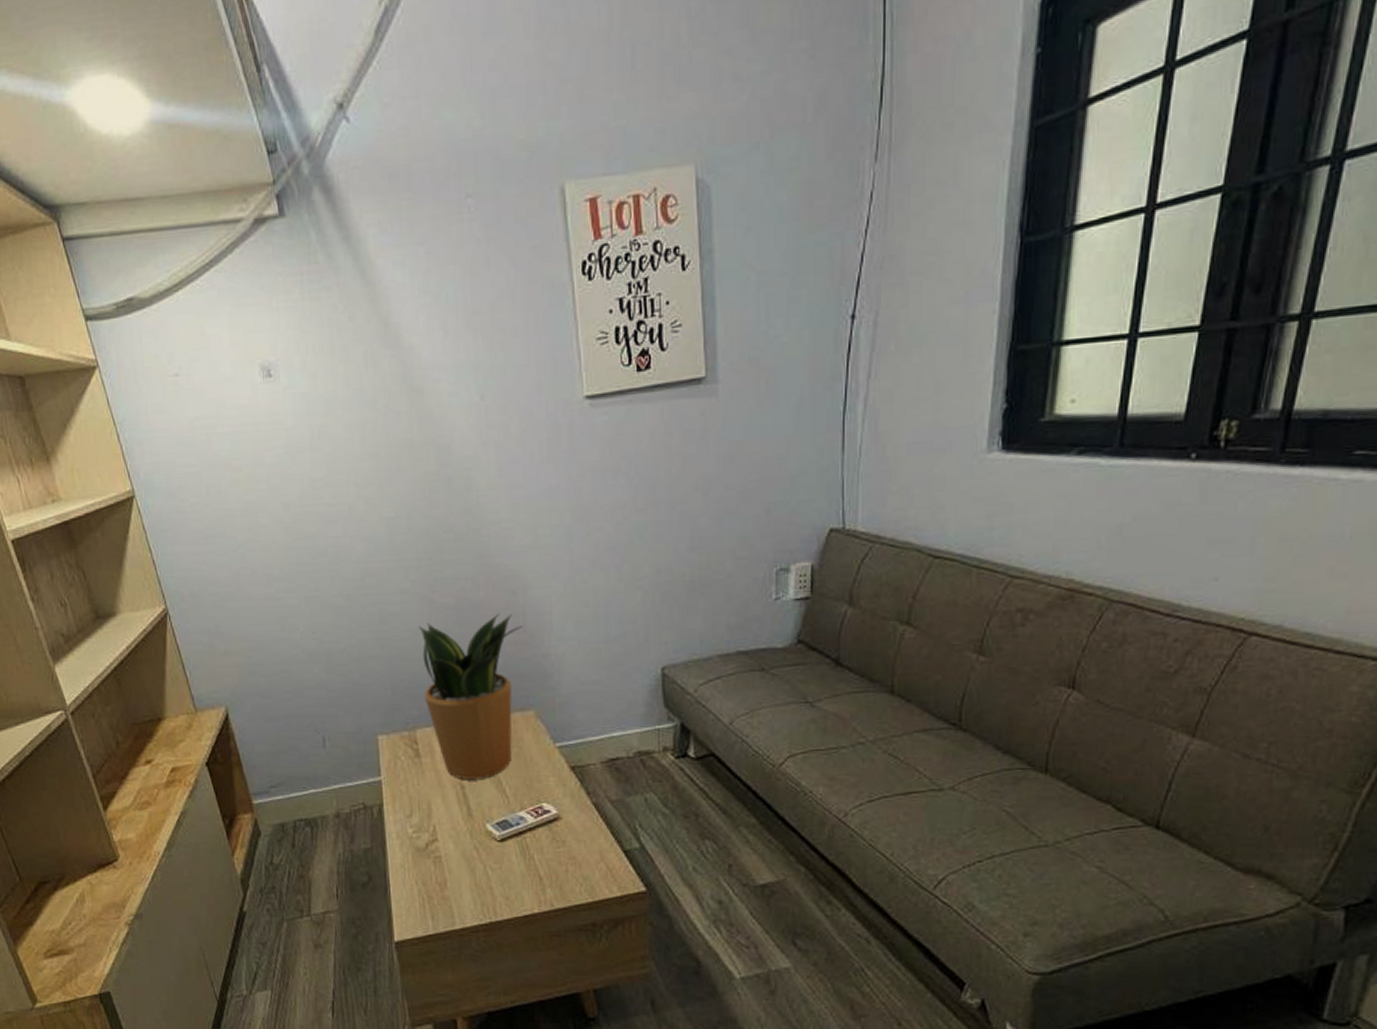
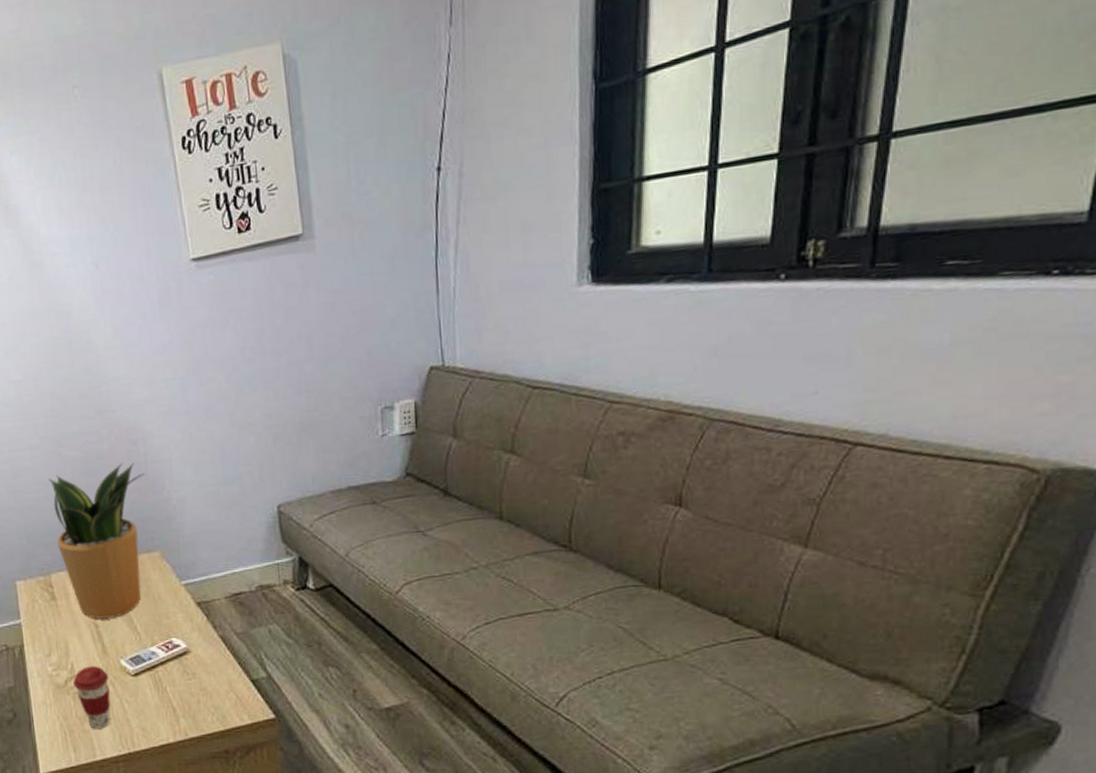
coffee cup: none [434,829,474,896] -> present [73,666,111,729]

